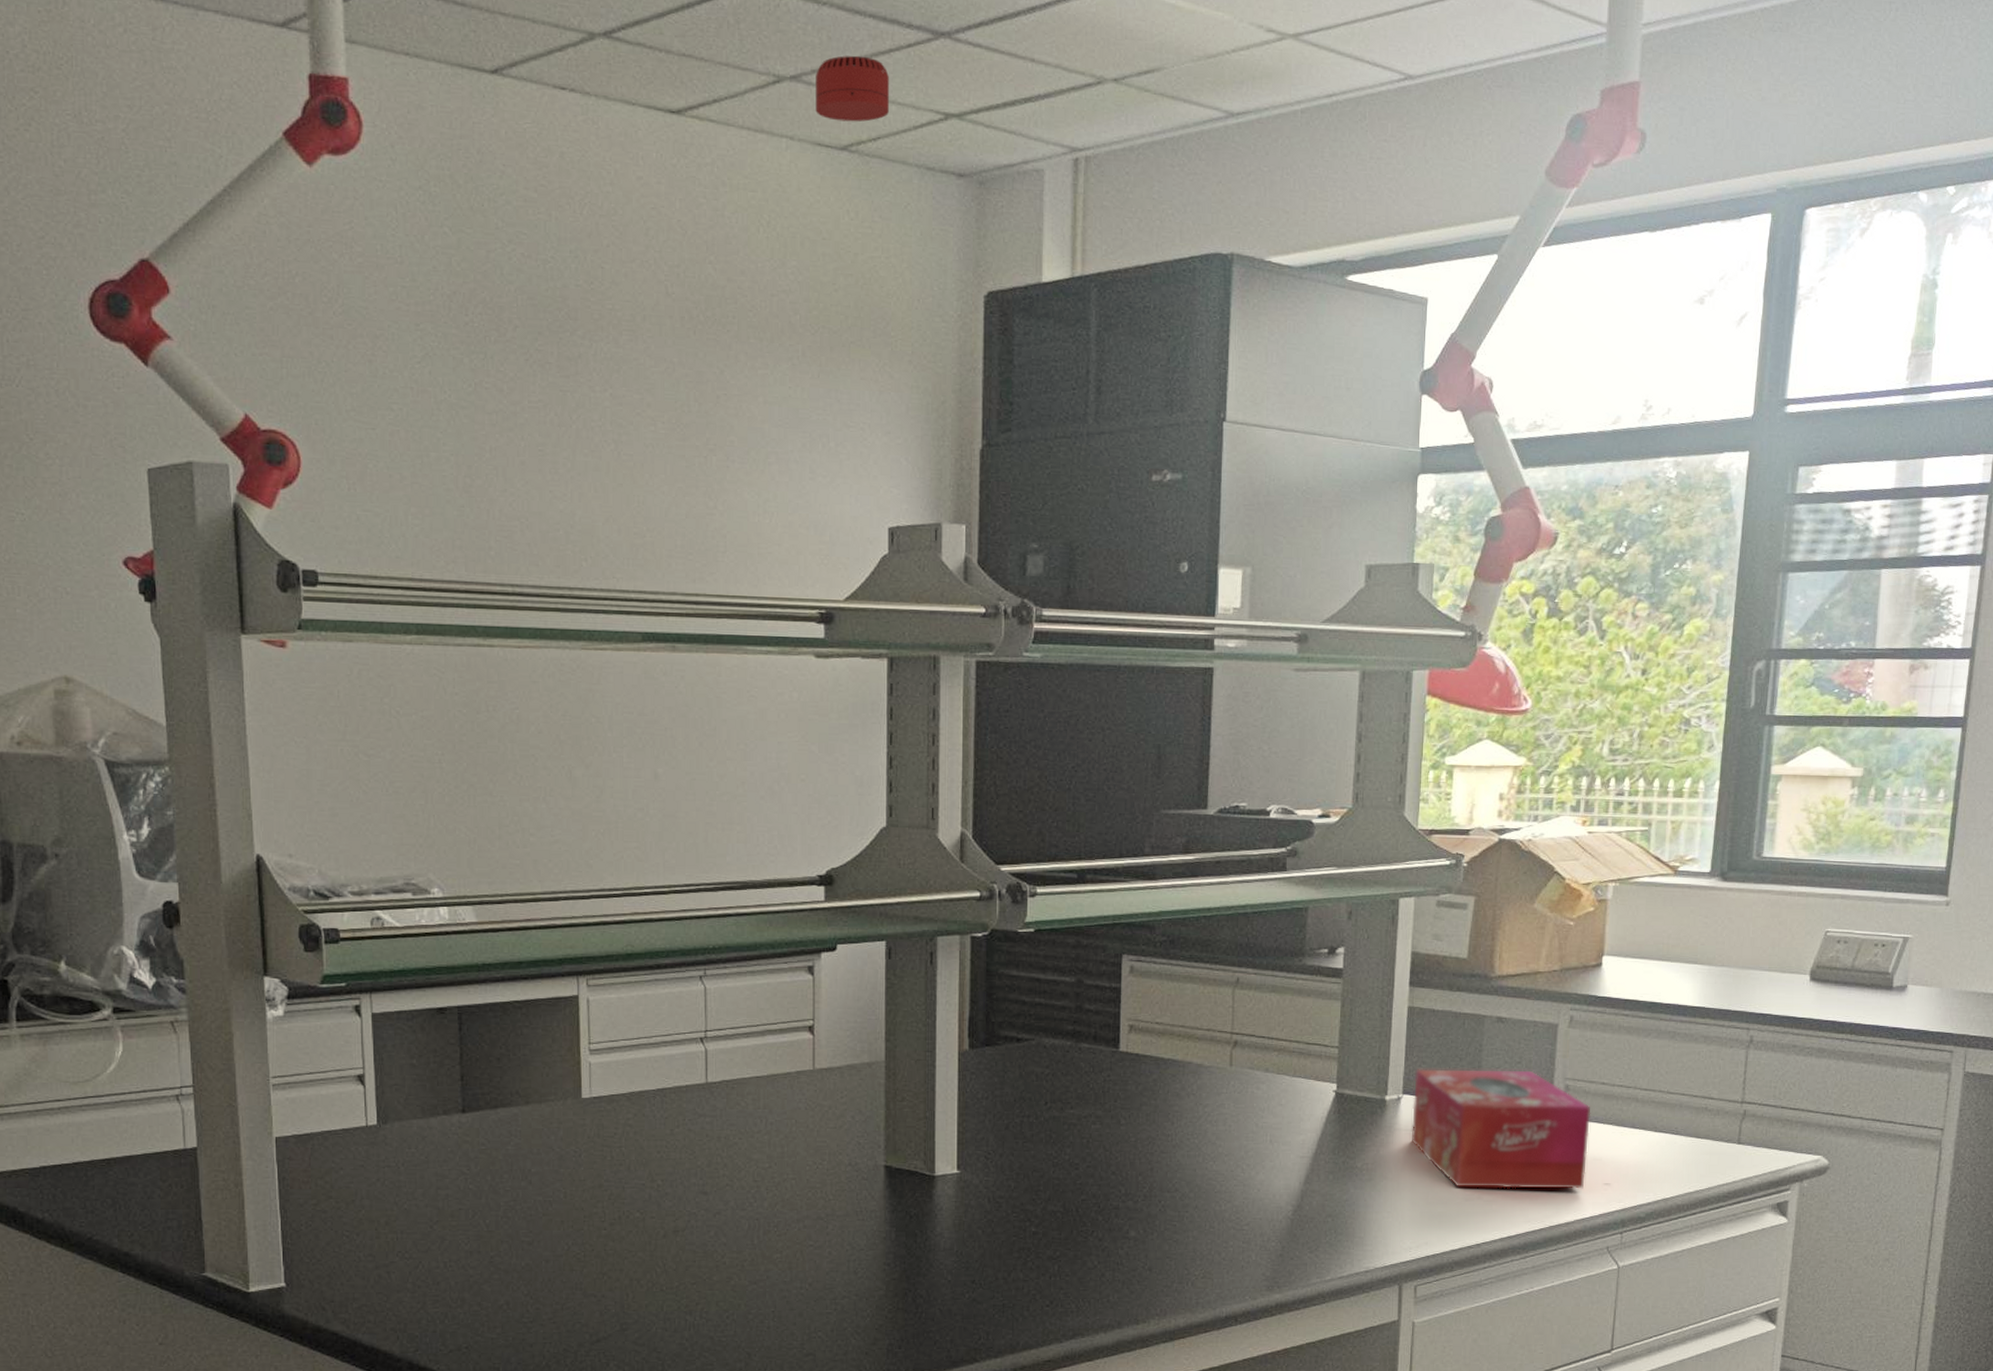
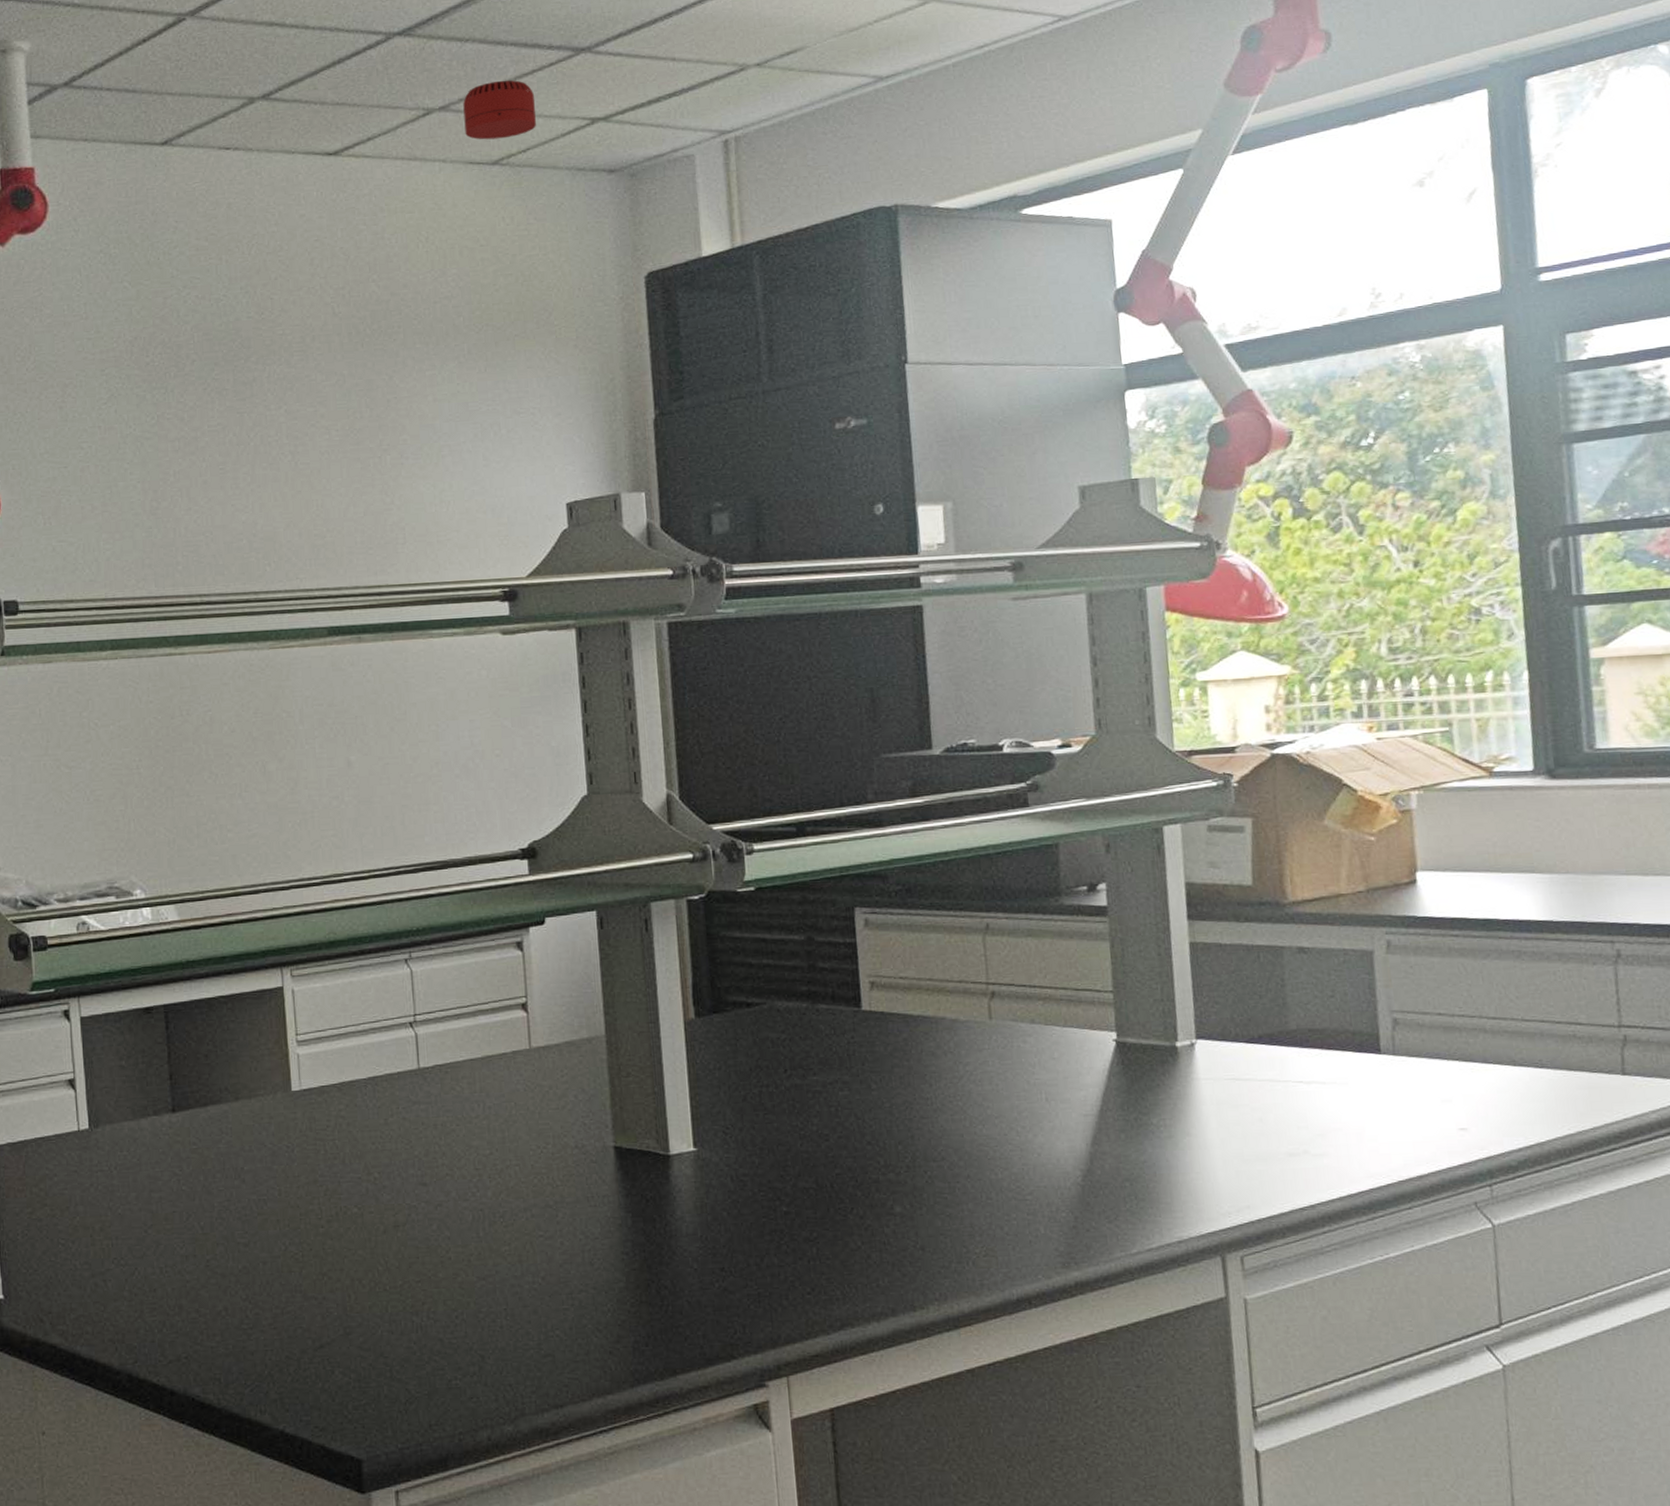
tissue box: present [1411,1069,1591,1189] -> none [1208,1004,1435,1141]

